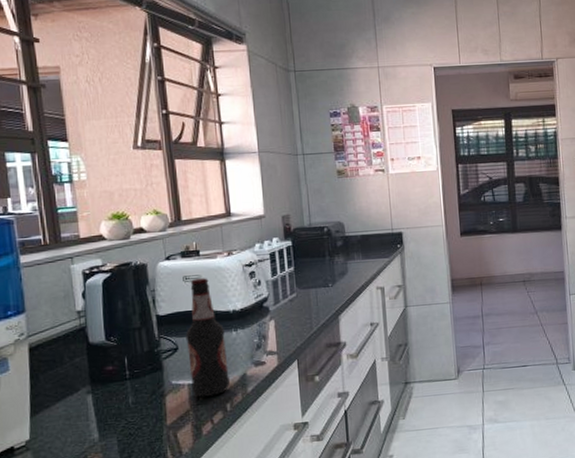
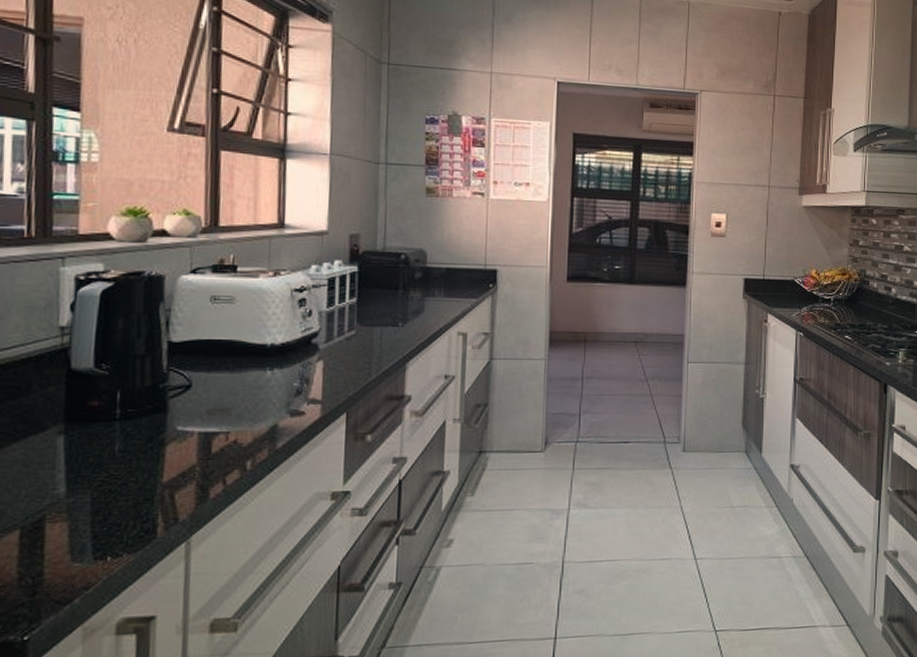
bottle: present [185,278,230,397] -> none [203,300,257,450]

